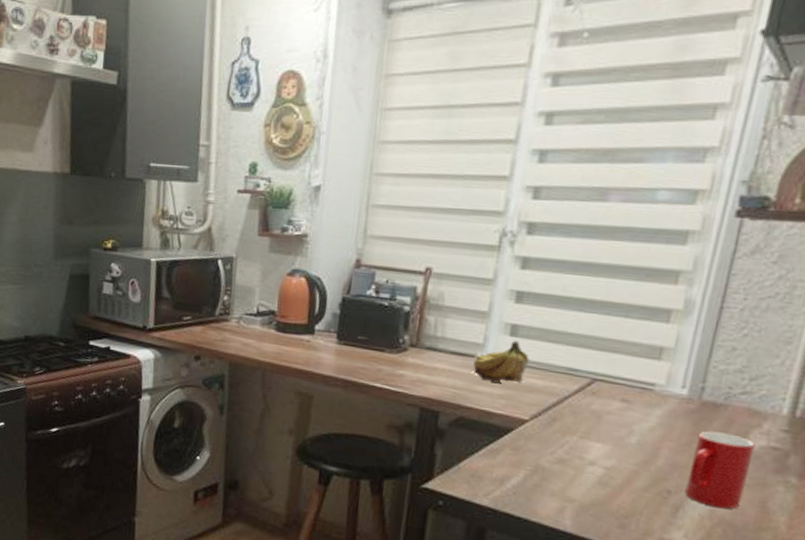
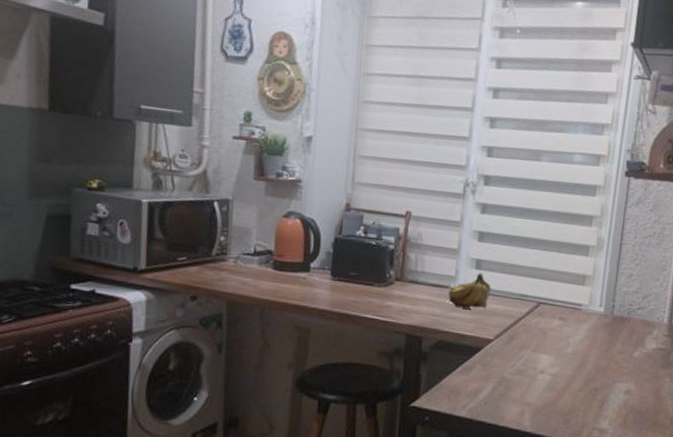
cup: present [685,431,755,509] -> none [607,339,649,400]

